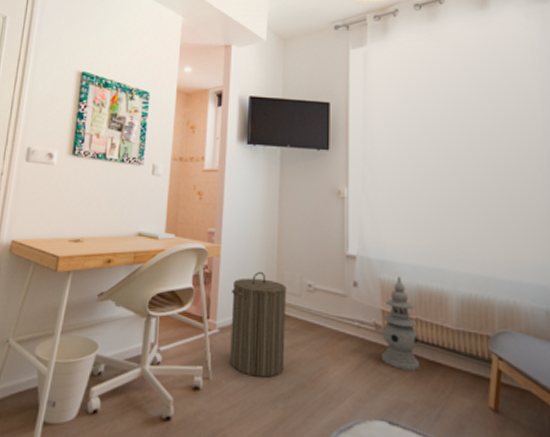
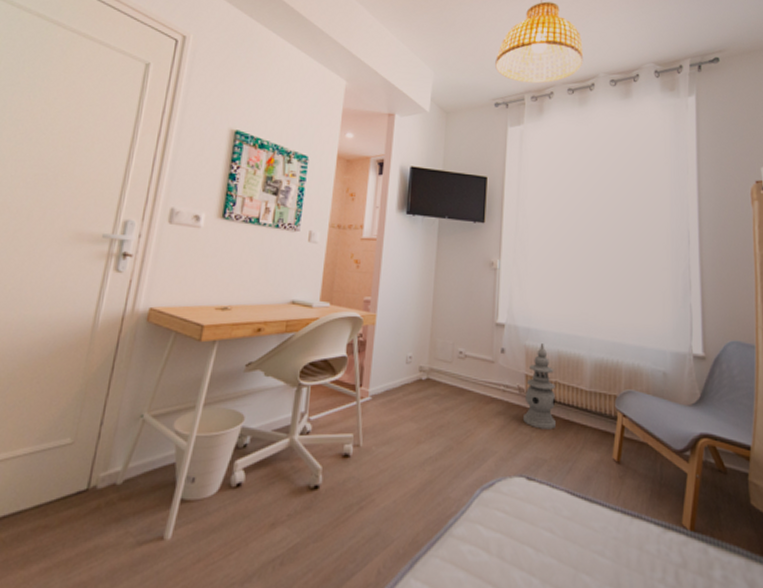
laundry hamper: present [230,271,287,378] -> none [381,339,440,442]

